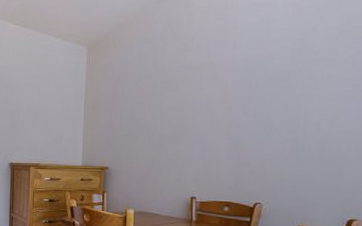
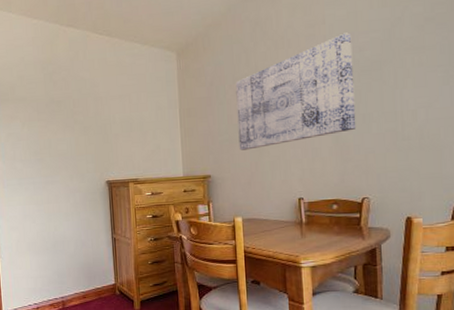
wall art: none [138,40,262,146] -> present [235,32,356,150]

